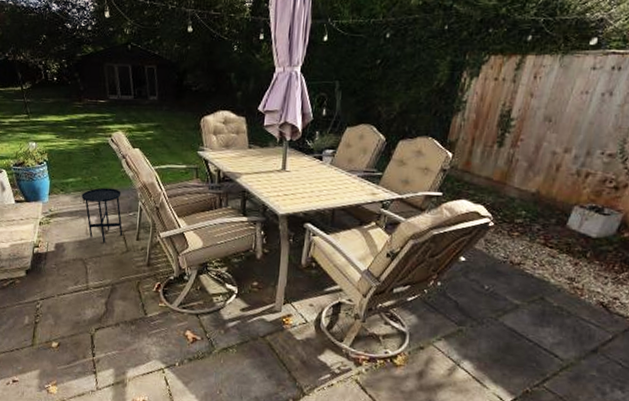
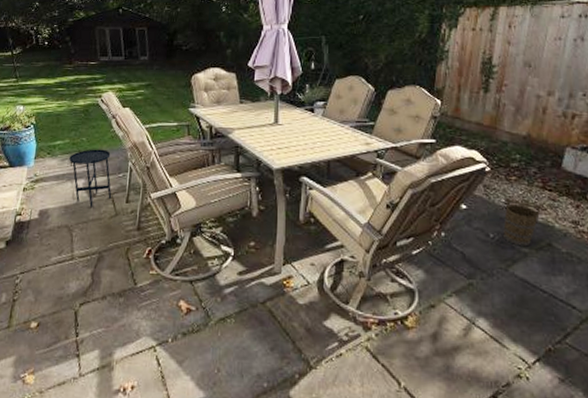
bucket: none [498,251,541,299] -> present [503,196,542,247]

